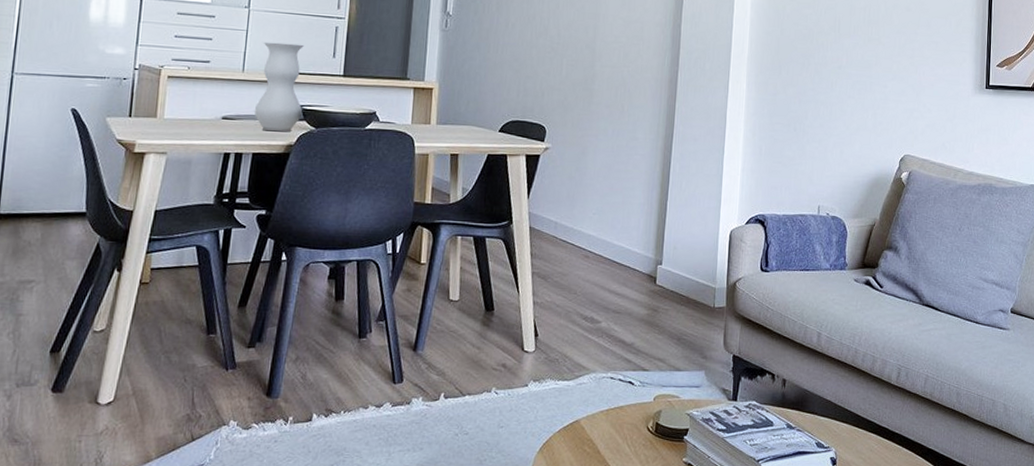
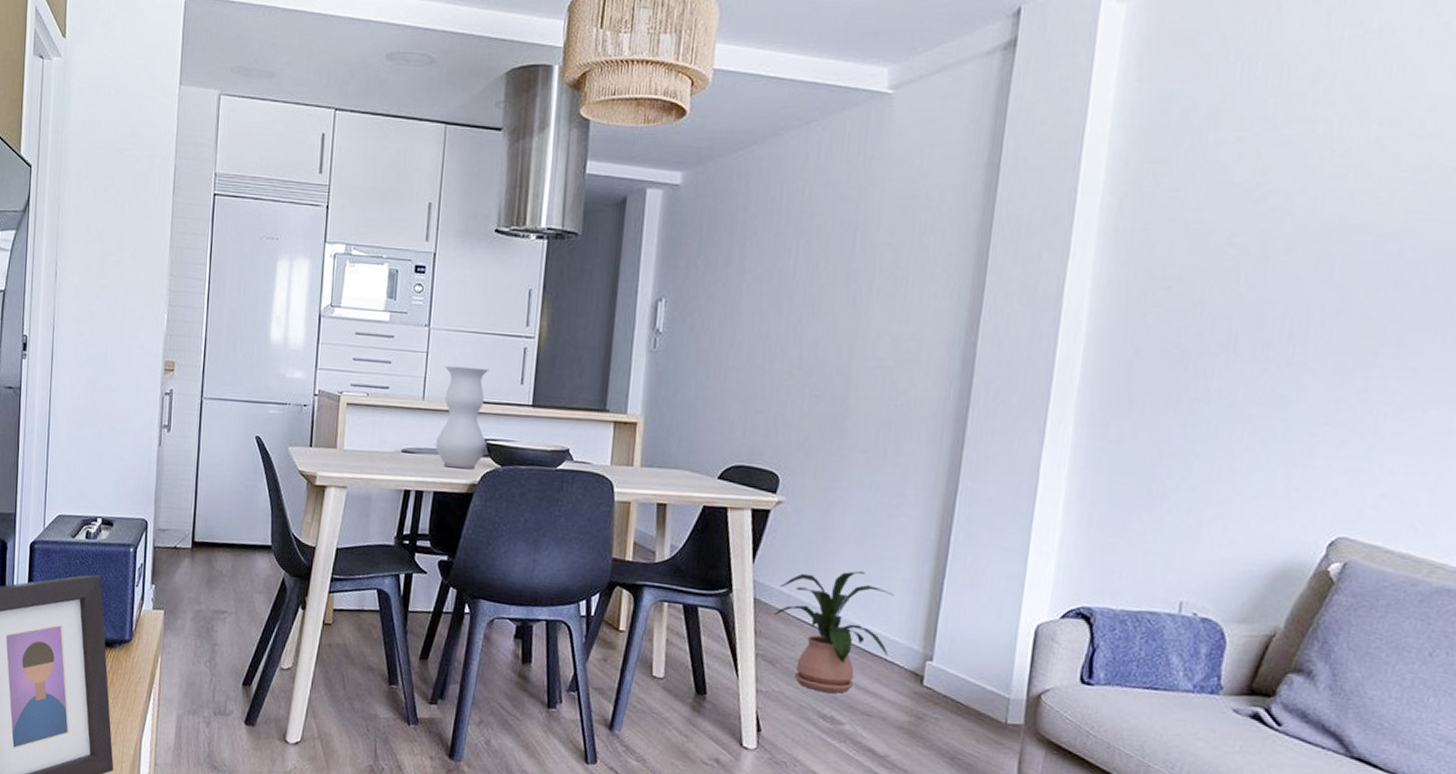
house plant: none [546,199,633,298] -> present [774,570,894,694]

